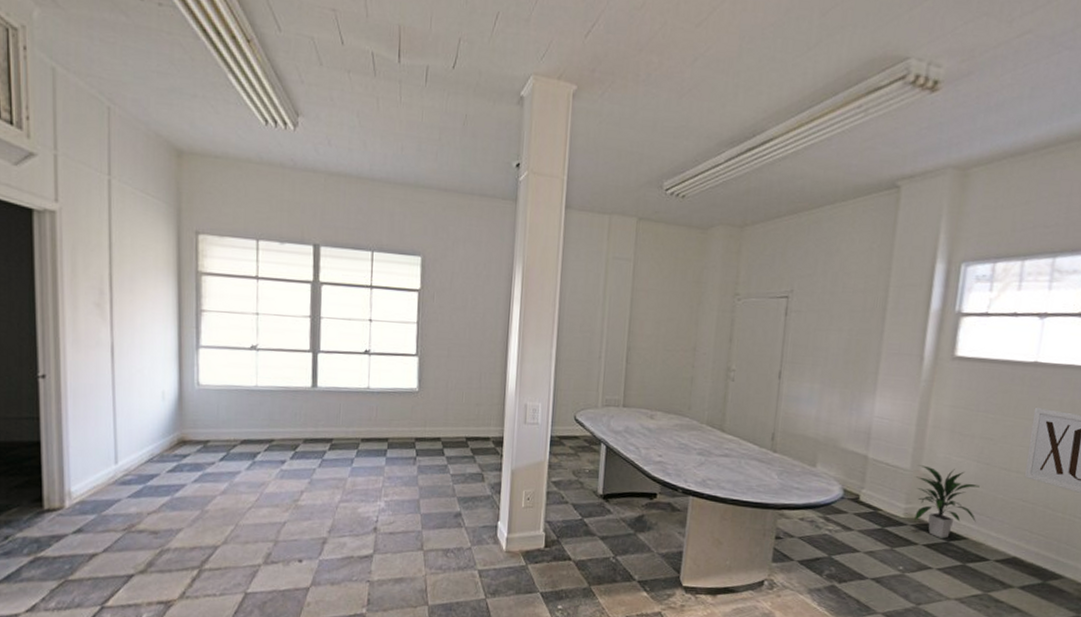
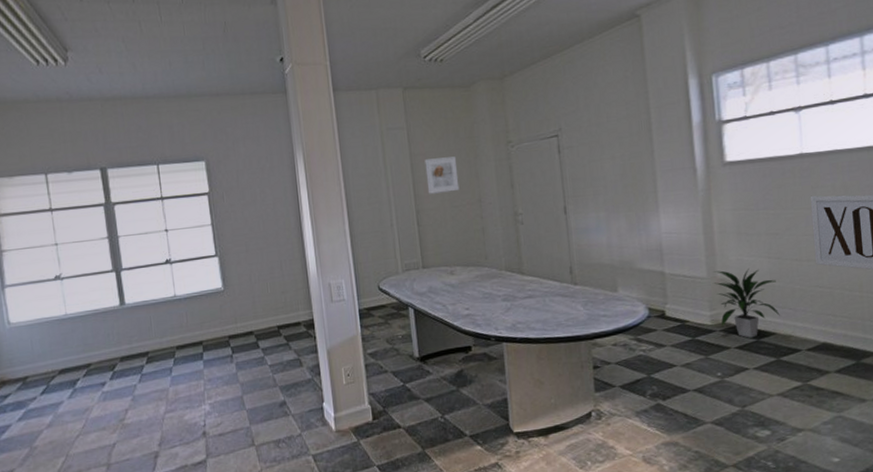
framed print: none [643,296,679,335] -> present [424,156,460,194]

